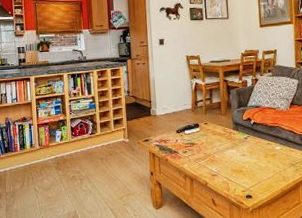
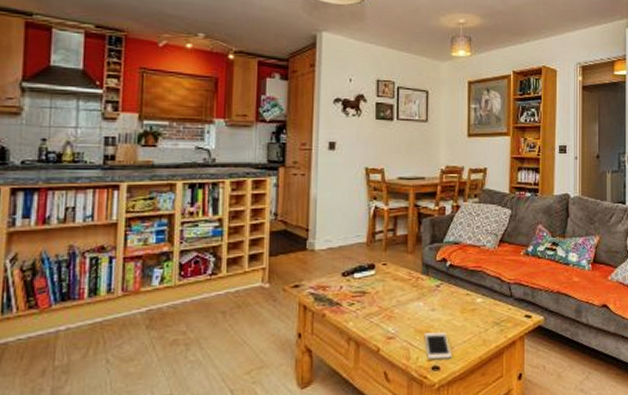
cell phone: none [238,170,260,191] -> present [424,331,452,360]

